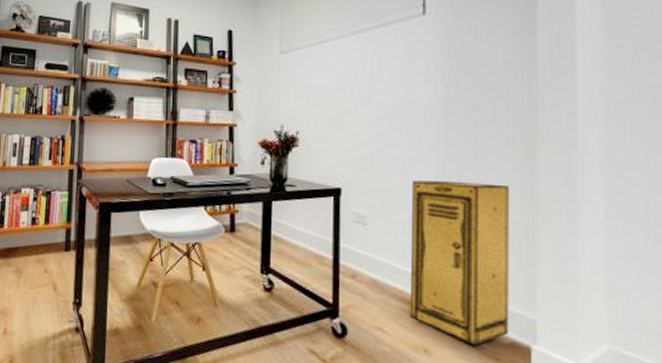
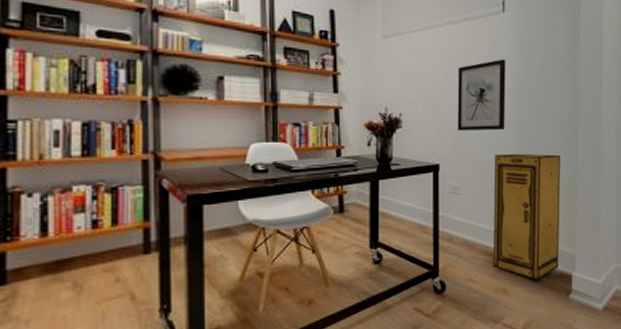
wall art: none [363,68,427,152] -> present [457,59,506,131]

